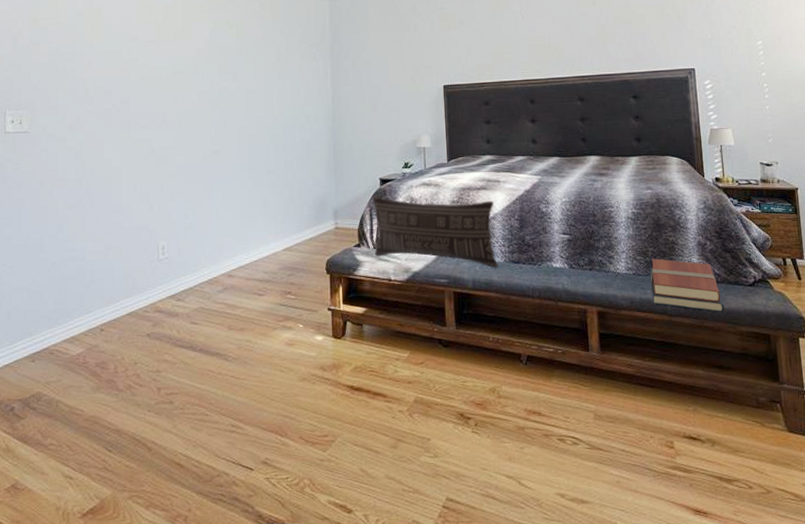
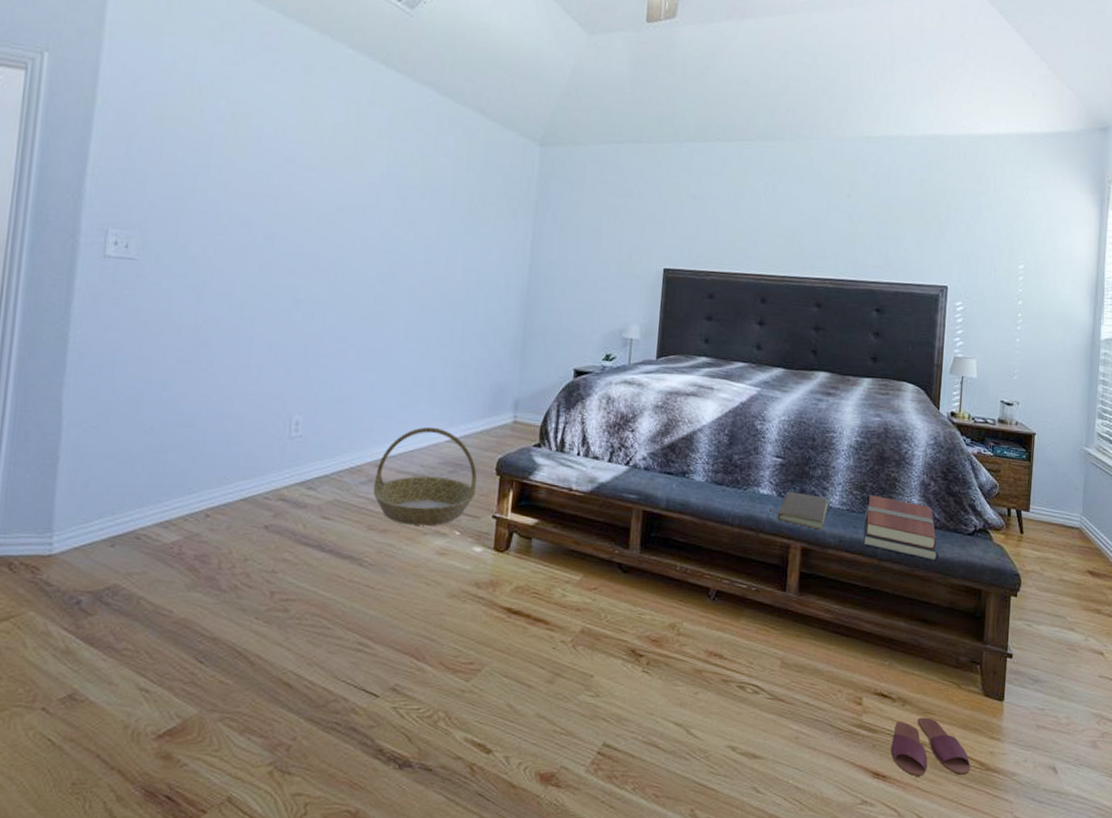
basket: none [228,239,312,323] -> present [373,426,477,526]
pillow: present [372,196,499,268] -> none [557,389,704,488]
book: none [564,263,617,295] -> present [770,492,829,530]
slippers: none [707,455,786,511] -> present [891,717,970,776]

